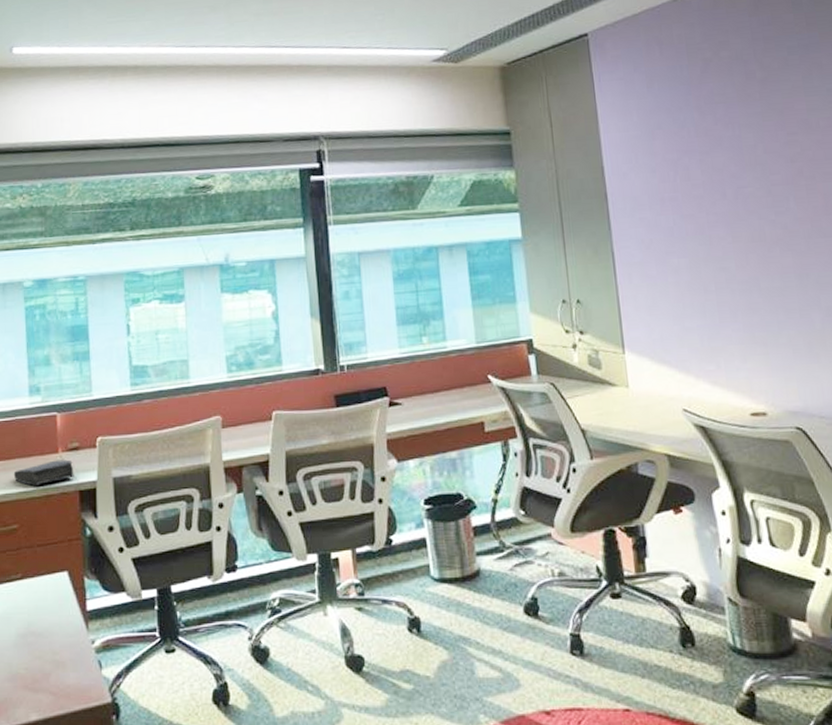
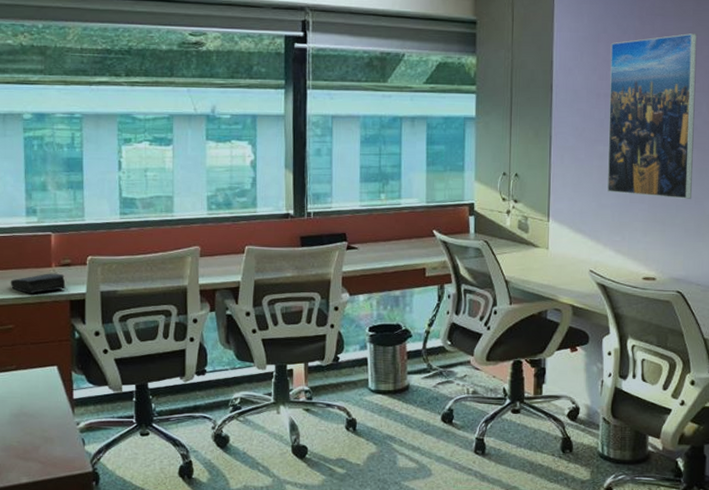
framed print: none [668,119,795,313] -> present [607,33,698,199]

